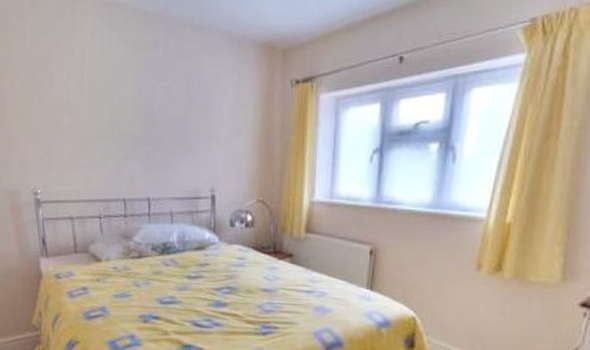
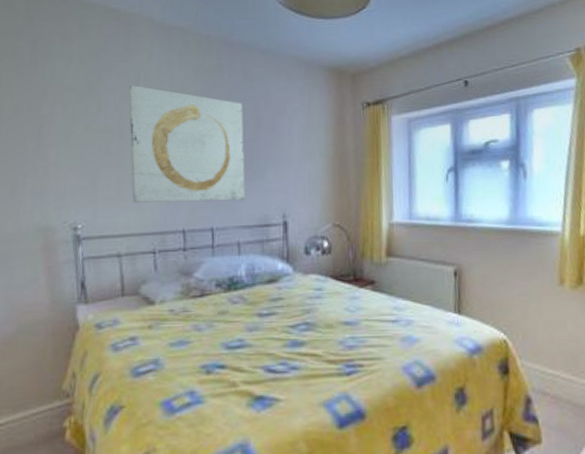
wall art: none [75,62,178,174] -> present [128,85,245,203]

